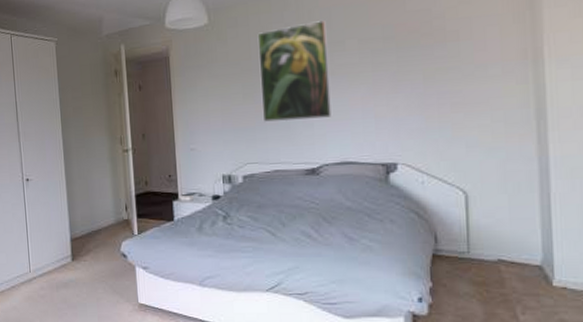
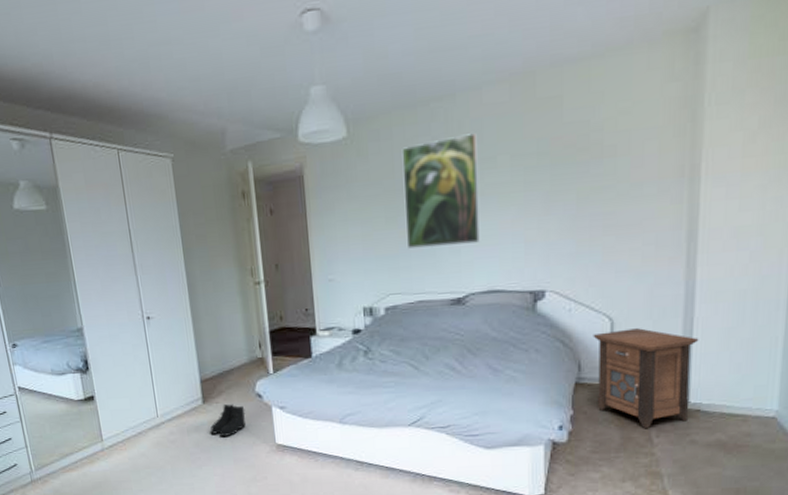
boots: none [77,262,111,293] -> present [210,403,246,436]
nightstand: none [447,202,558,305] -> present [593,328,699,429]

